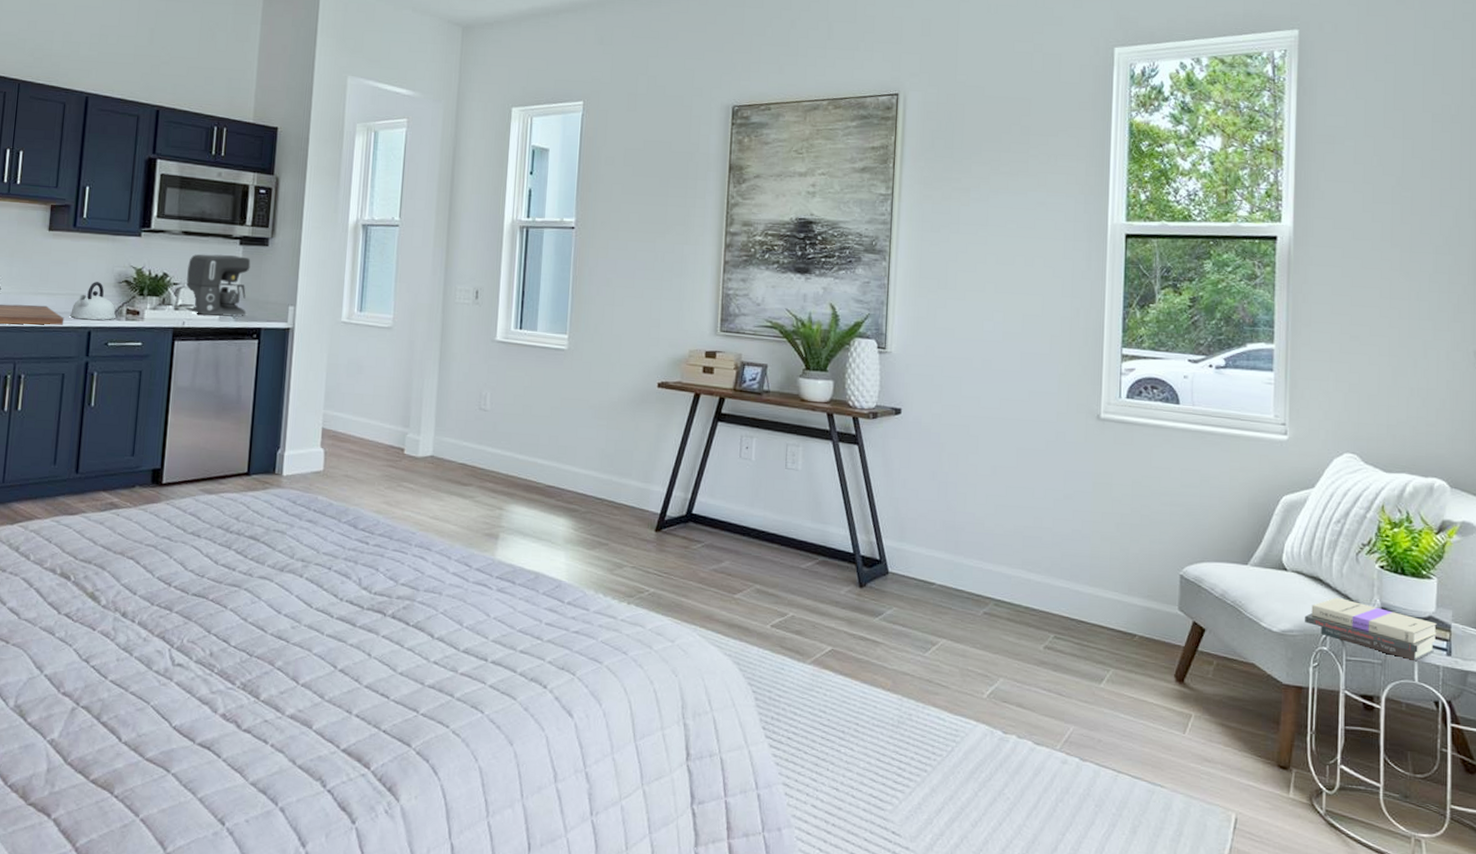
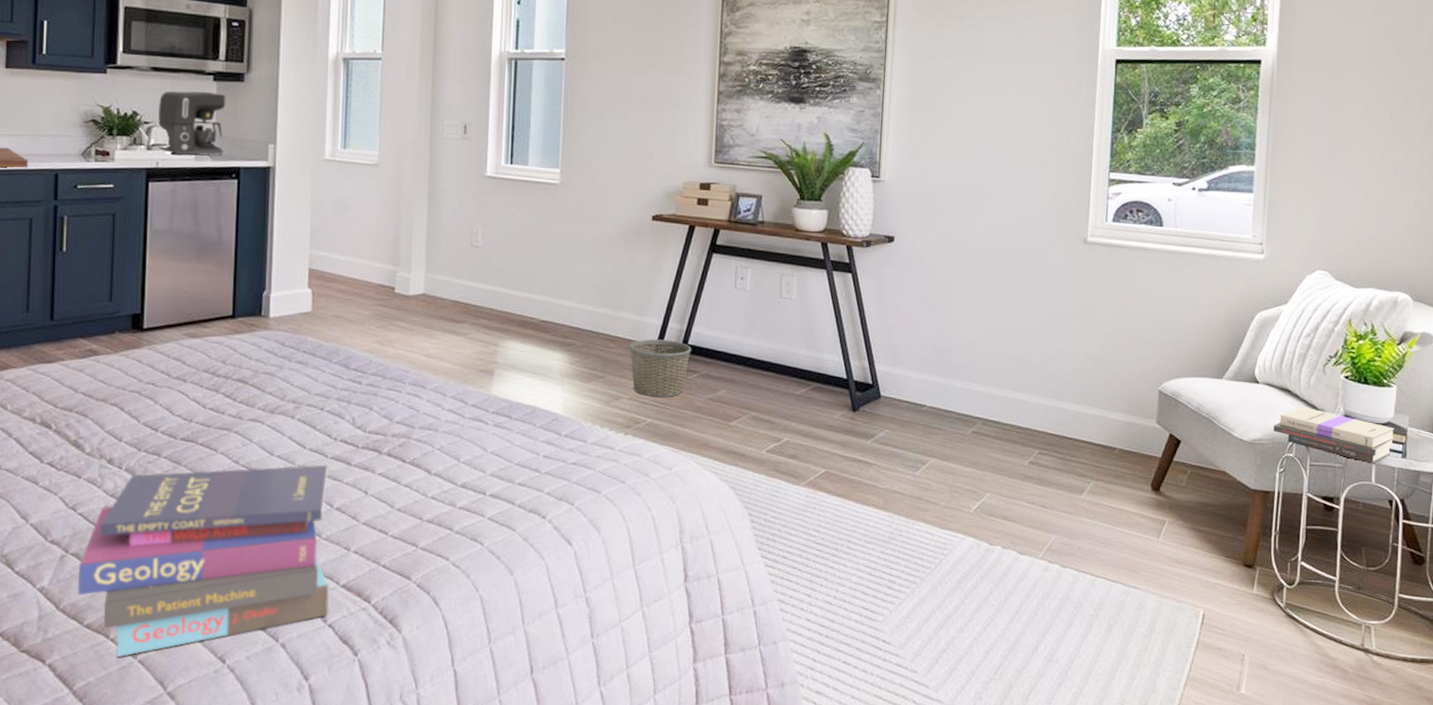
kettle: present [69,281,117,321] -> none [34,121,85,162]
books: none [85,625,334,814] -> present [77,464,329,657]
basket: none [633,507,696,567] -> present [629,339,692,398]

